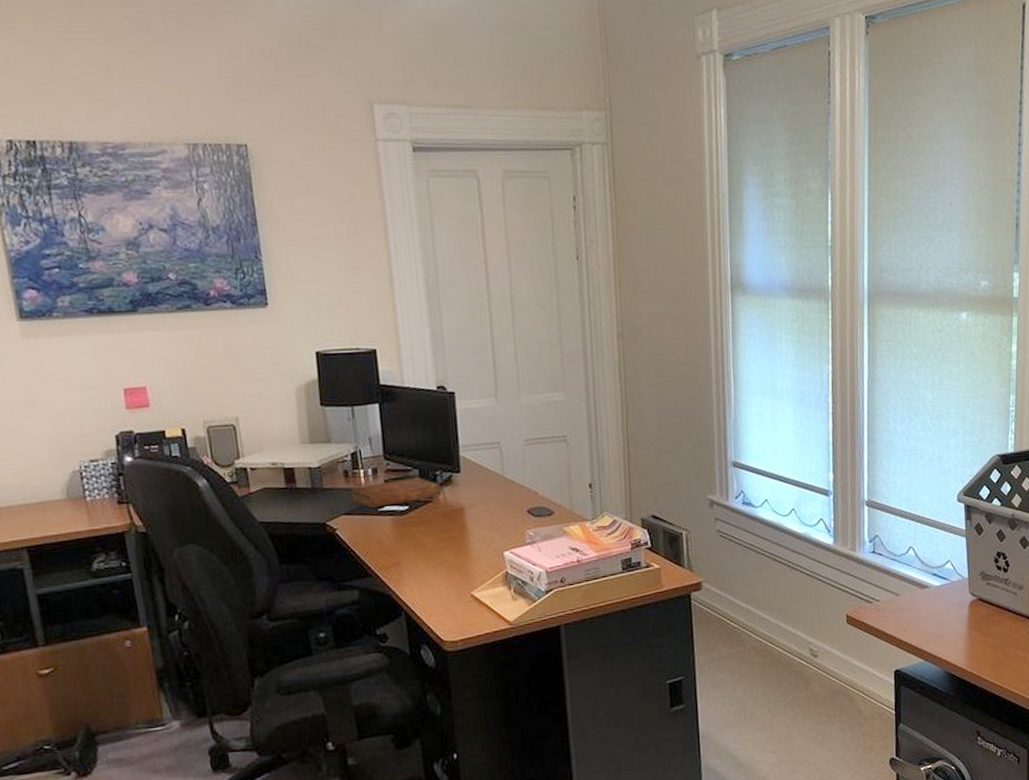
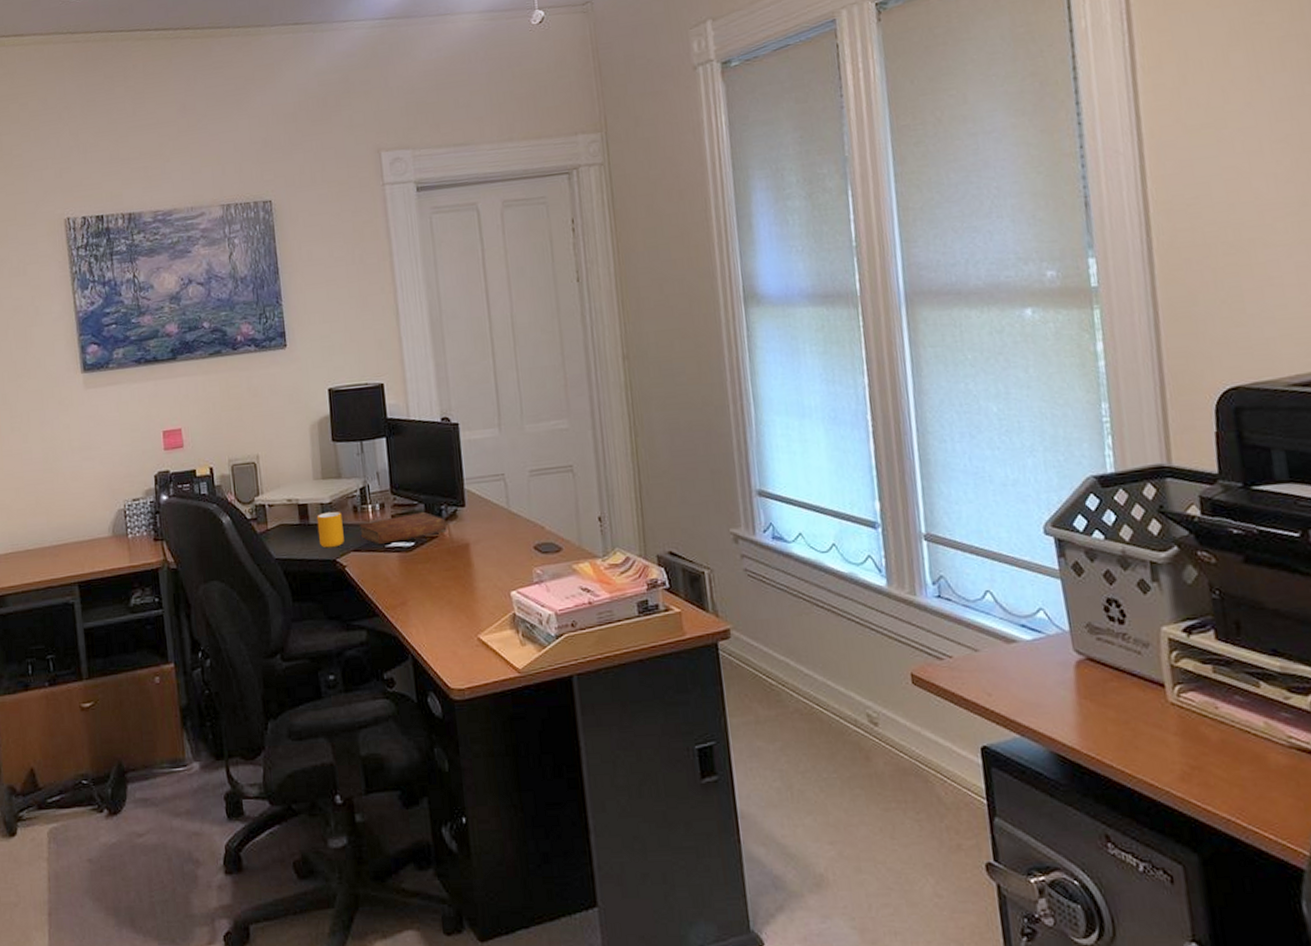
mug: none [304,475,335,512] -> present [316,511,344,548]

